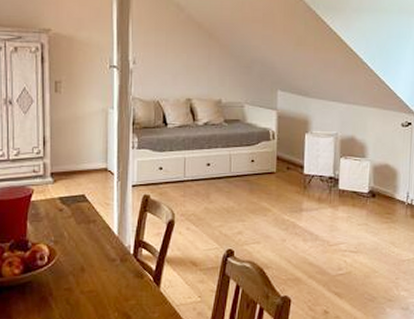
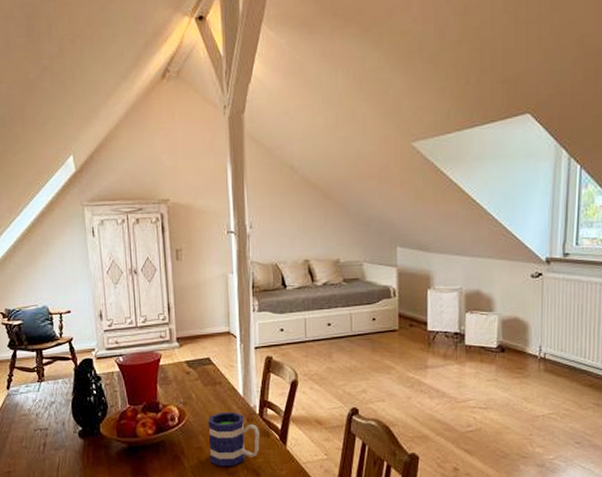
mug: none [79,252,133,308] -> present [208,413,260,466]

